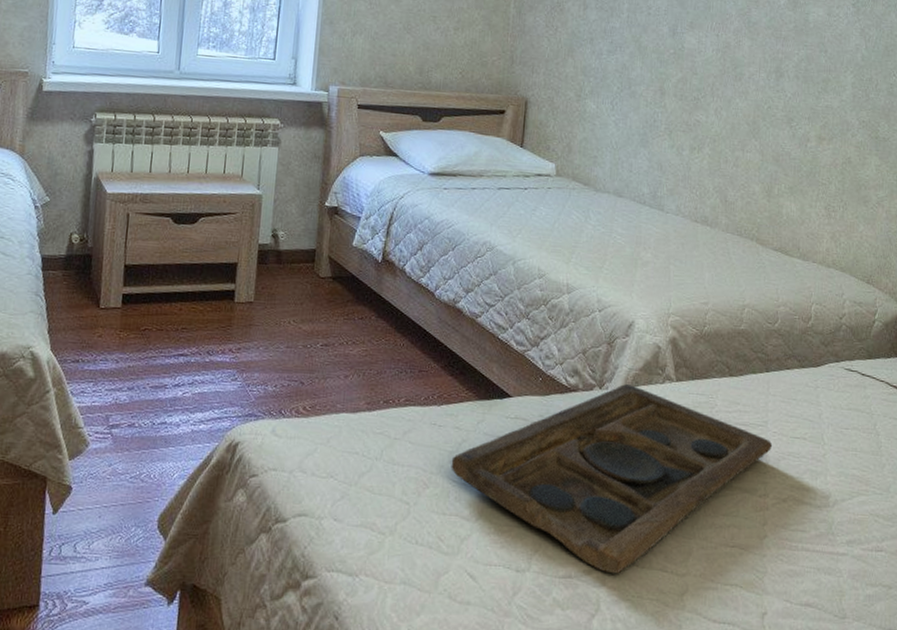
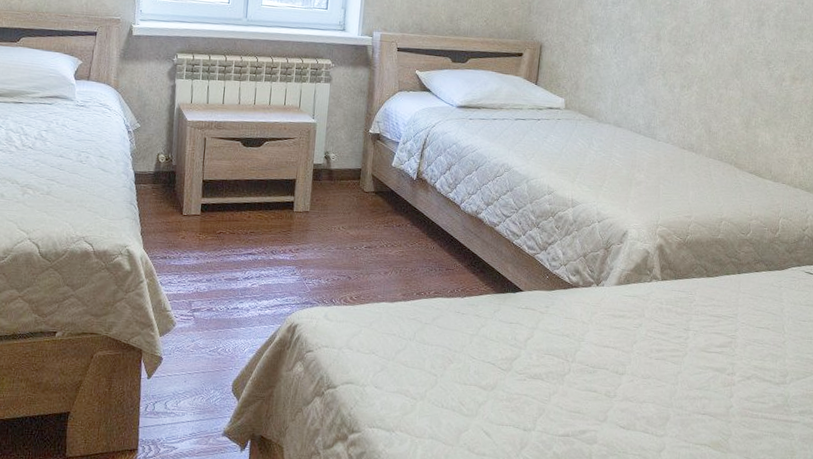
decorative tray: present [451,384,773,574] -> none [471,282,741,434]

